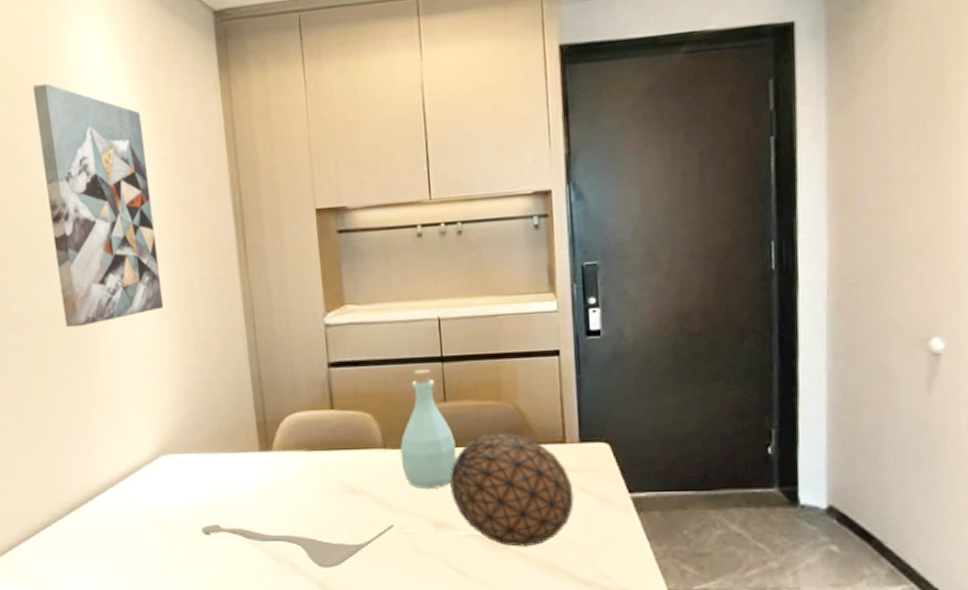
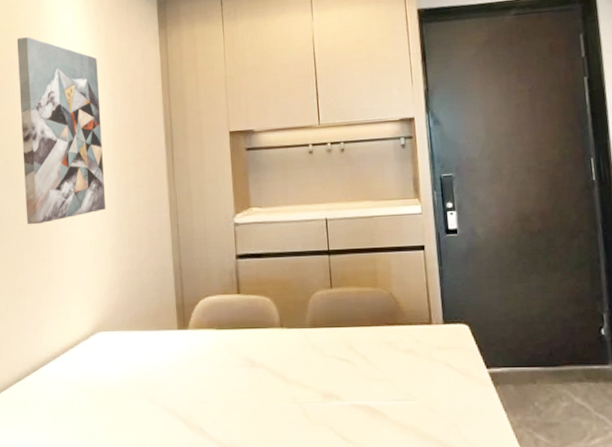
placemat: present [202,523,395,568] -> none [127,393,290,434]
bottle: present [400,369,456,490] -> none [294,261,341,364]
decorative ball: present [449,433,574,547] -> none [335,315,441,416]

